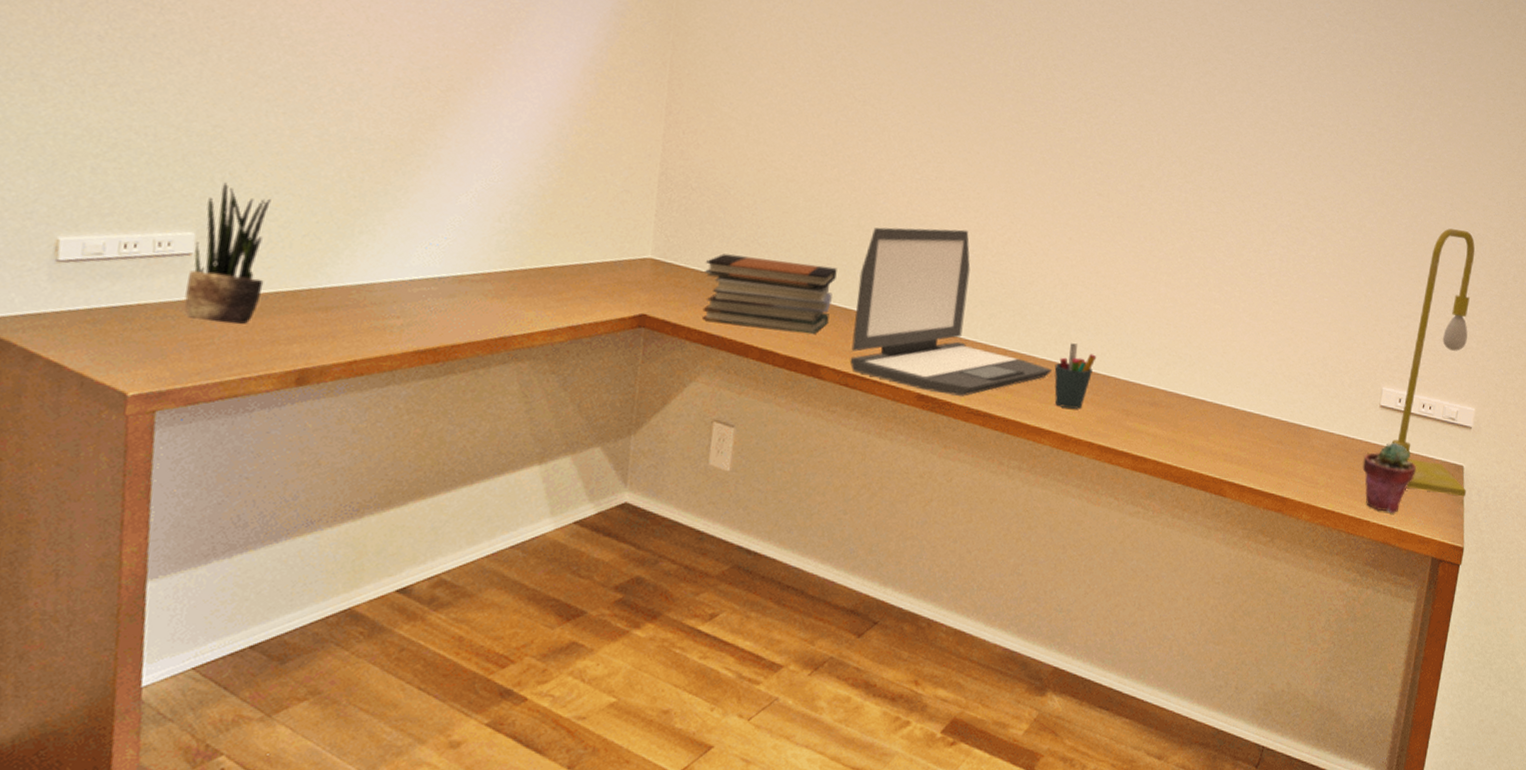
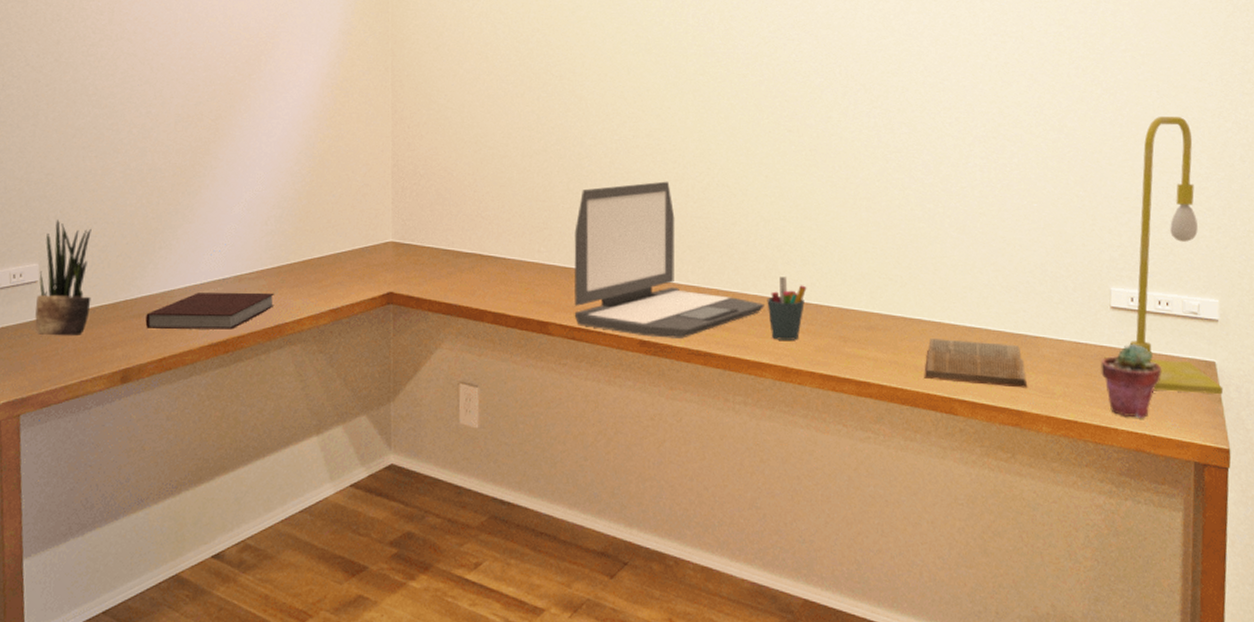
notebook: none [333,290,503,337] -> present [145,292,275,330]
book stack: present [702,254,837,334] -> none [439,230,554,293]
book: none [1199,420,1295,476] -> present [924,339,1028,388]

